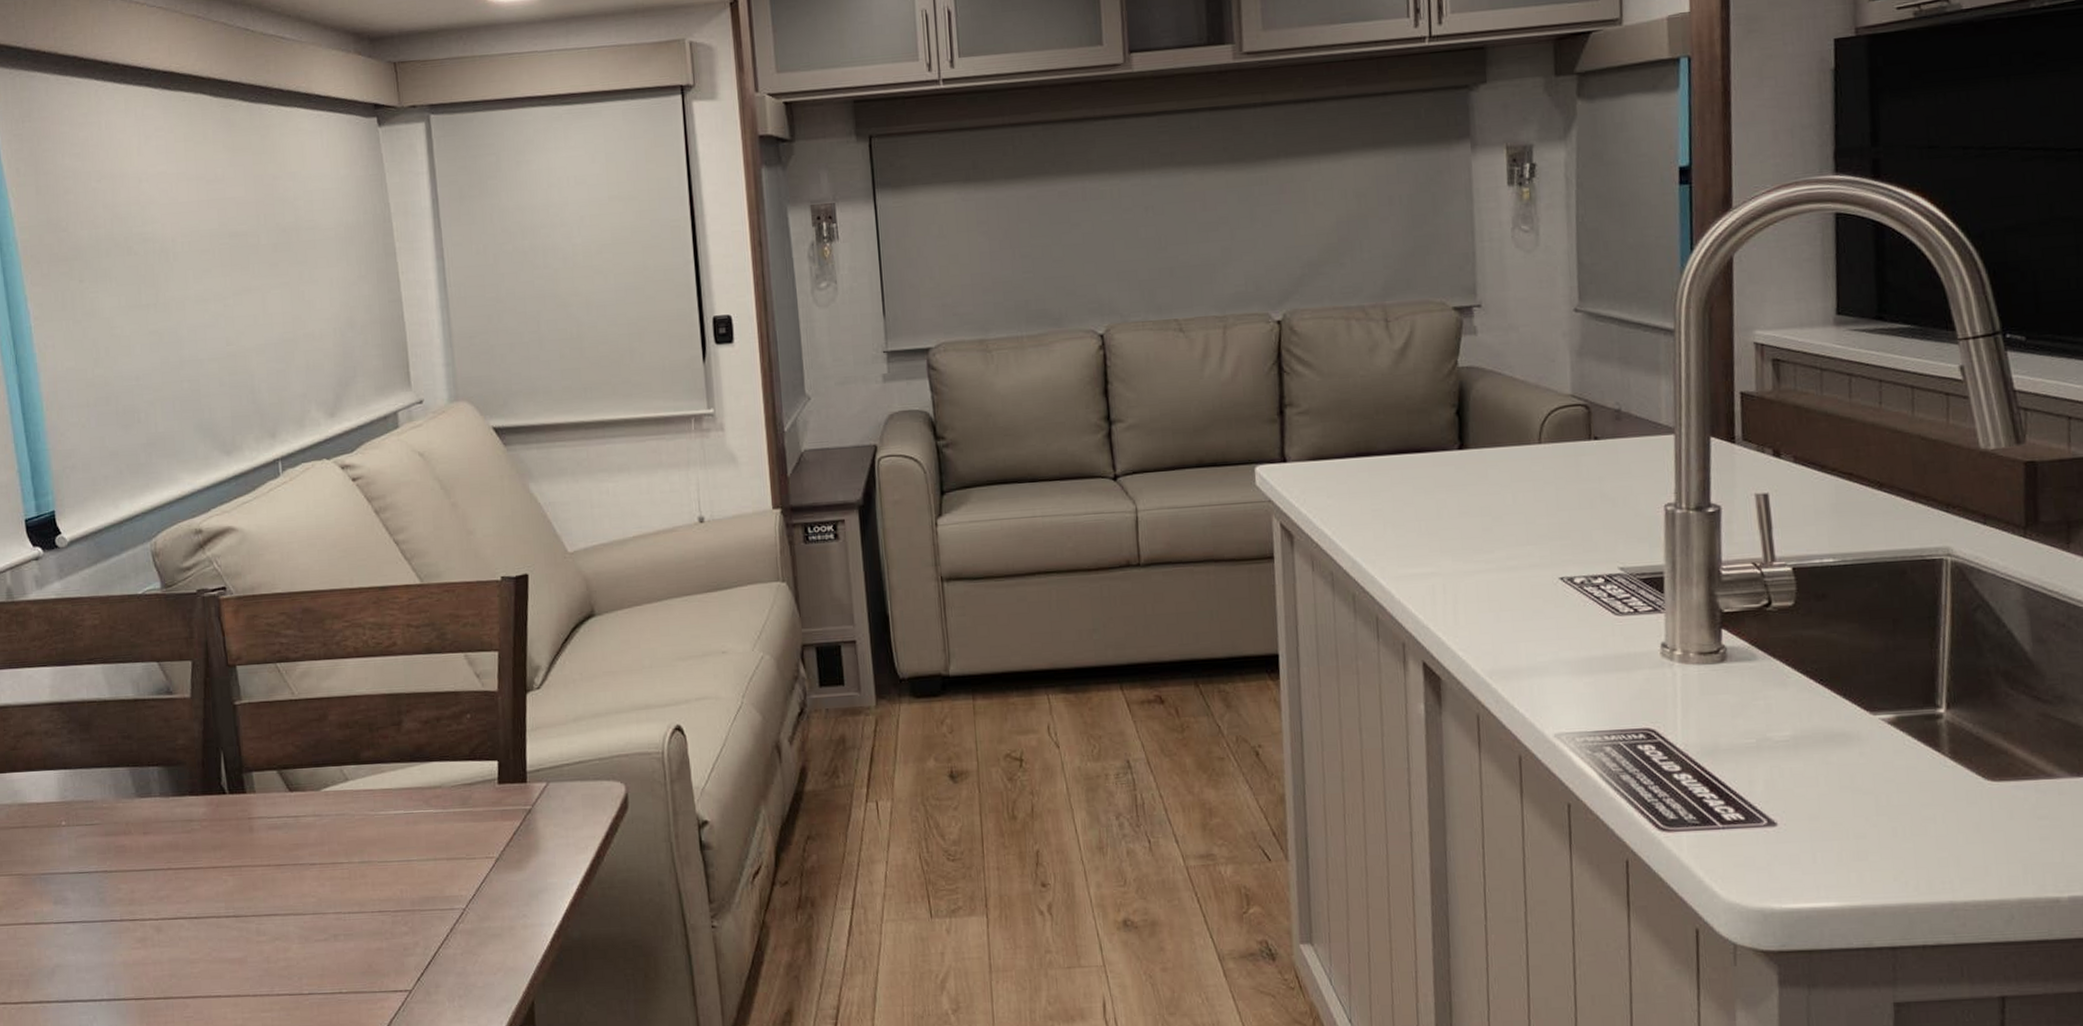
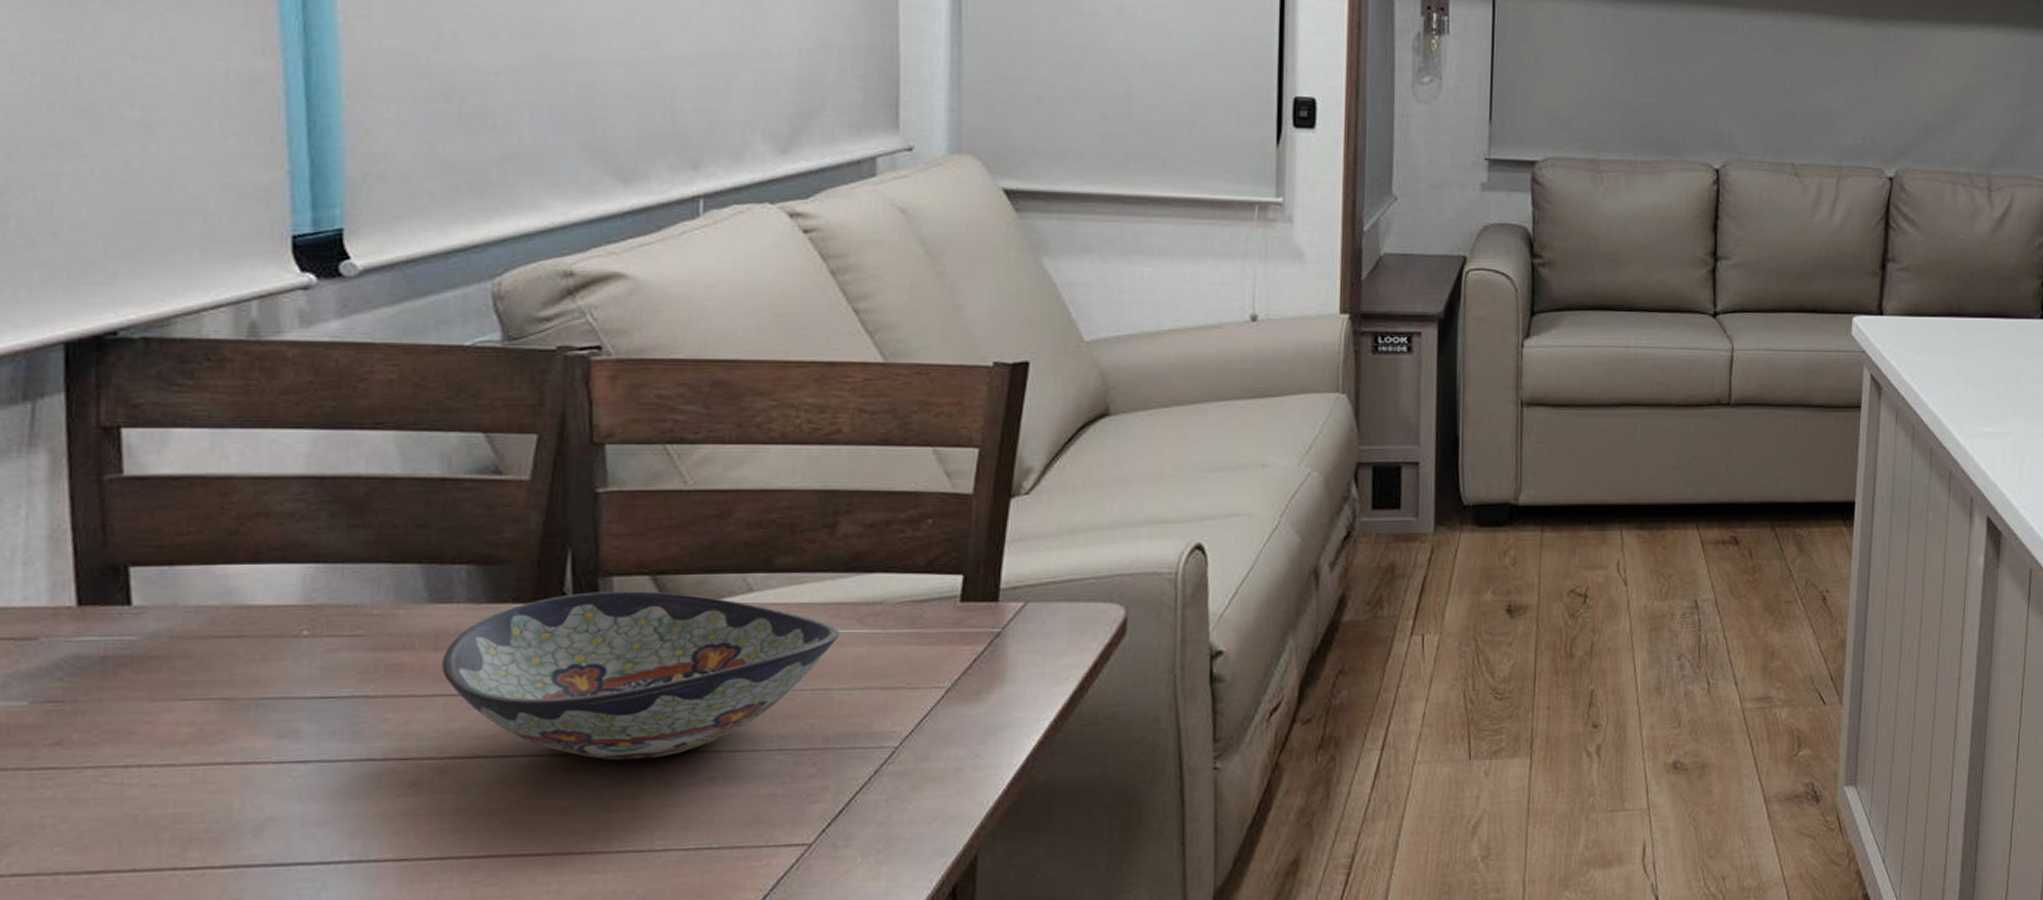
decorative bowl: none [149,783,413,921] -> present [442,591,839,760]

